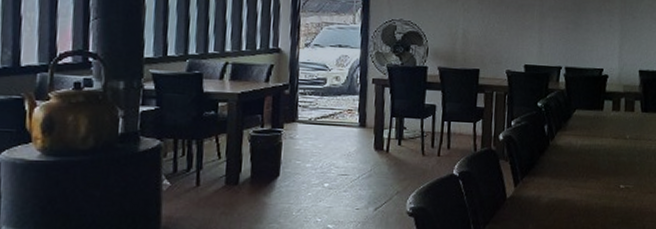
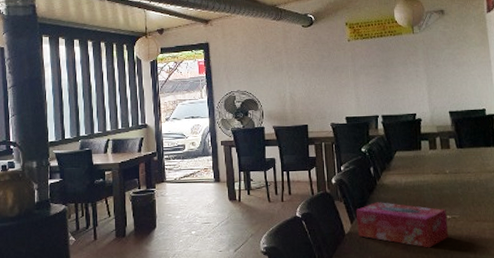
tissue box: none [520,164,620,219] -> present [355,202,449,248]

